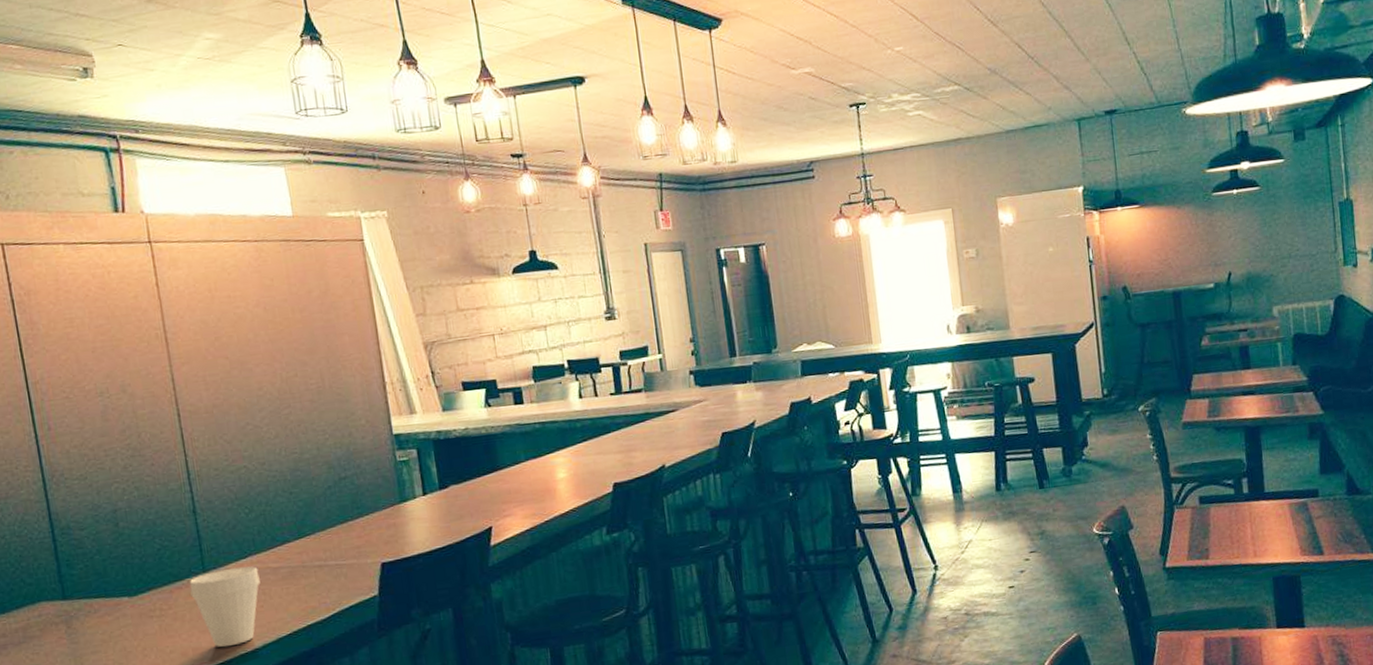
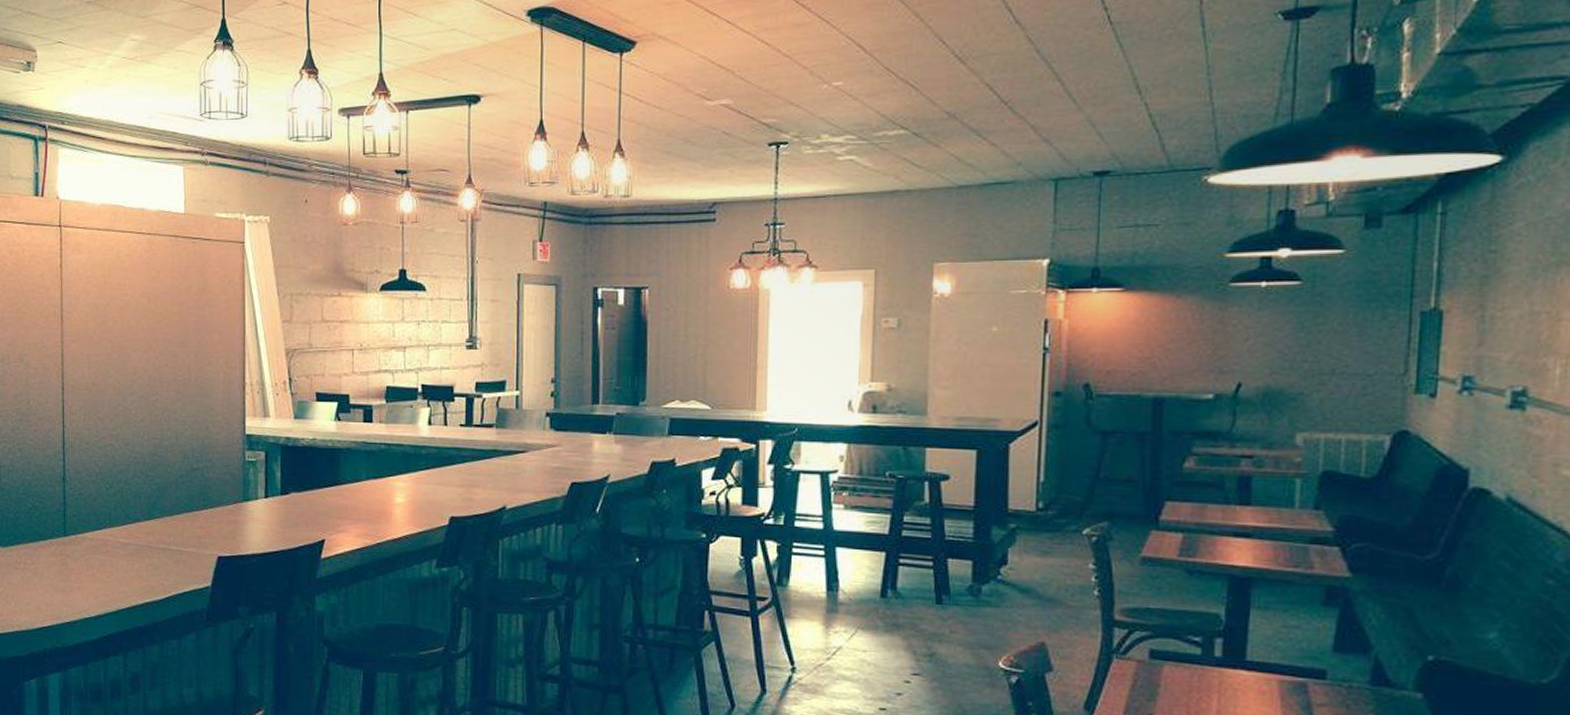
cup: present [189,566,260,648] -> none [51,536,110,609]

